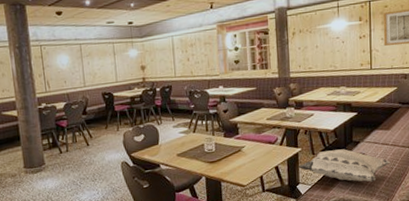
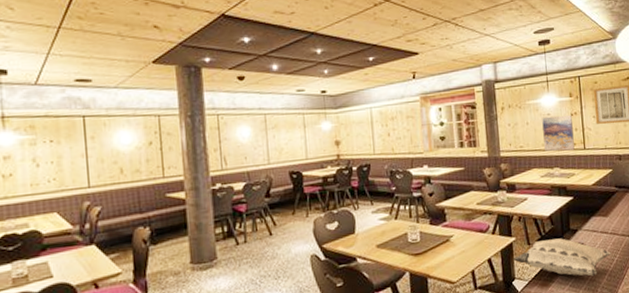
wall art: none [331,37,361,72] -> present [542,114,575,151]

